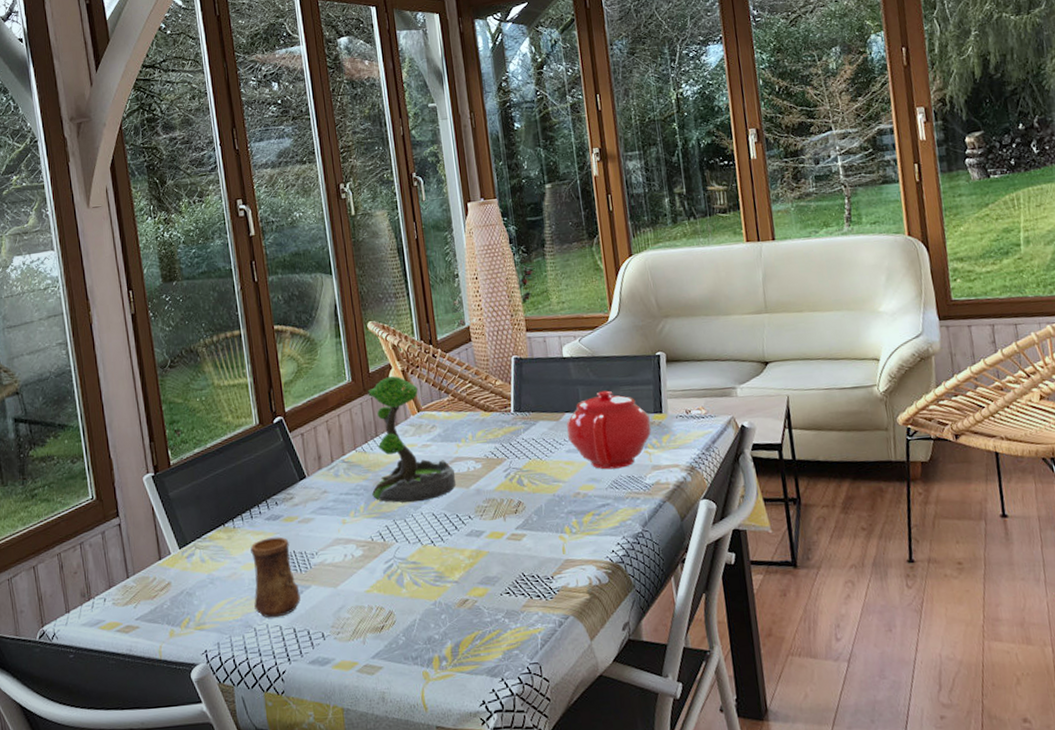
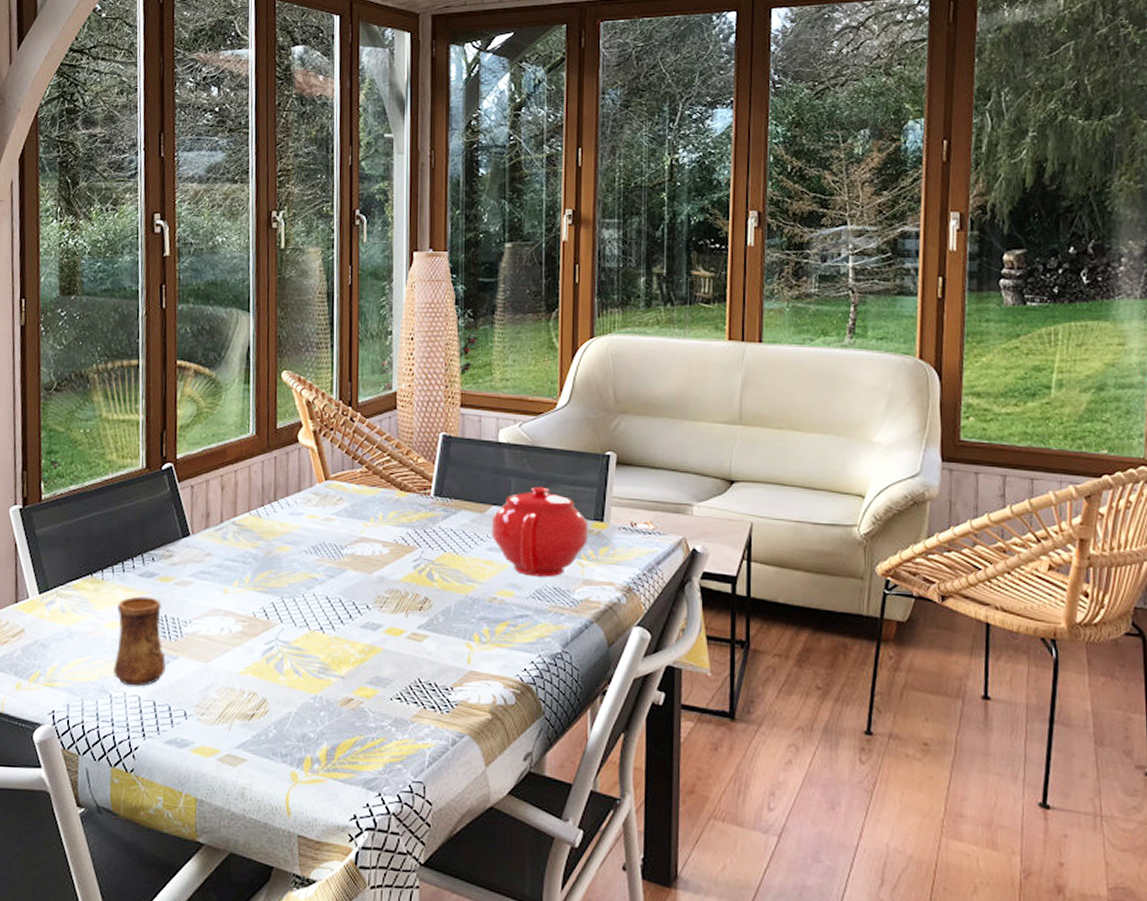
plant: present [368,376,456,503] -> none [262,436,357,581]

